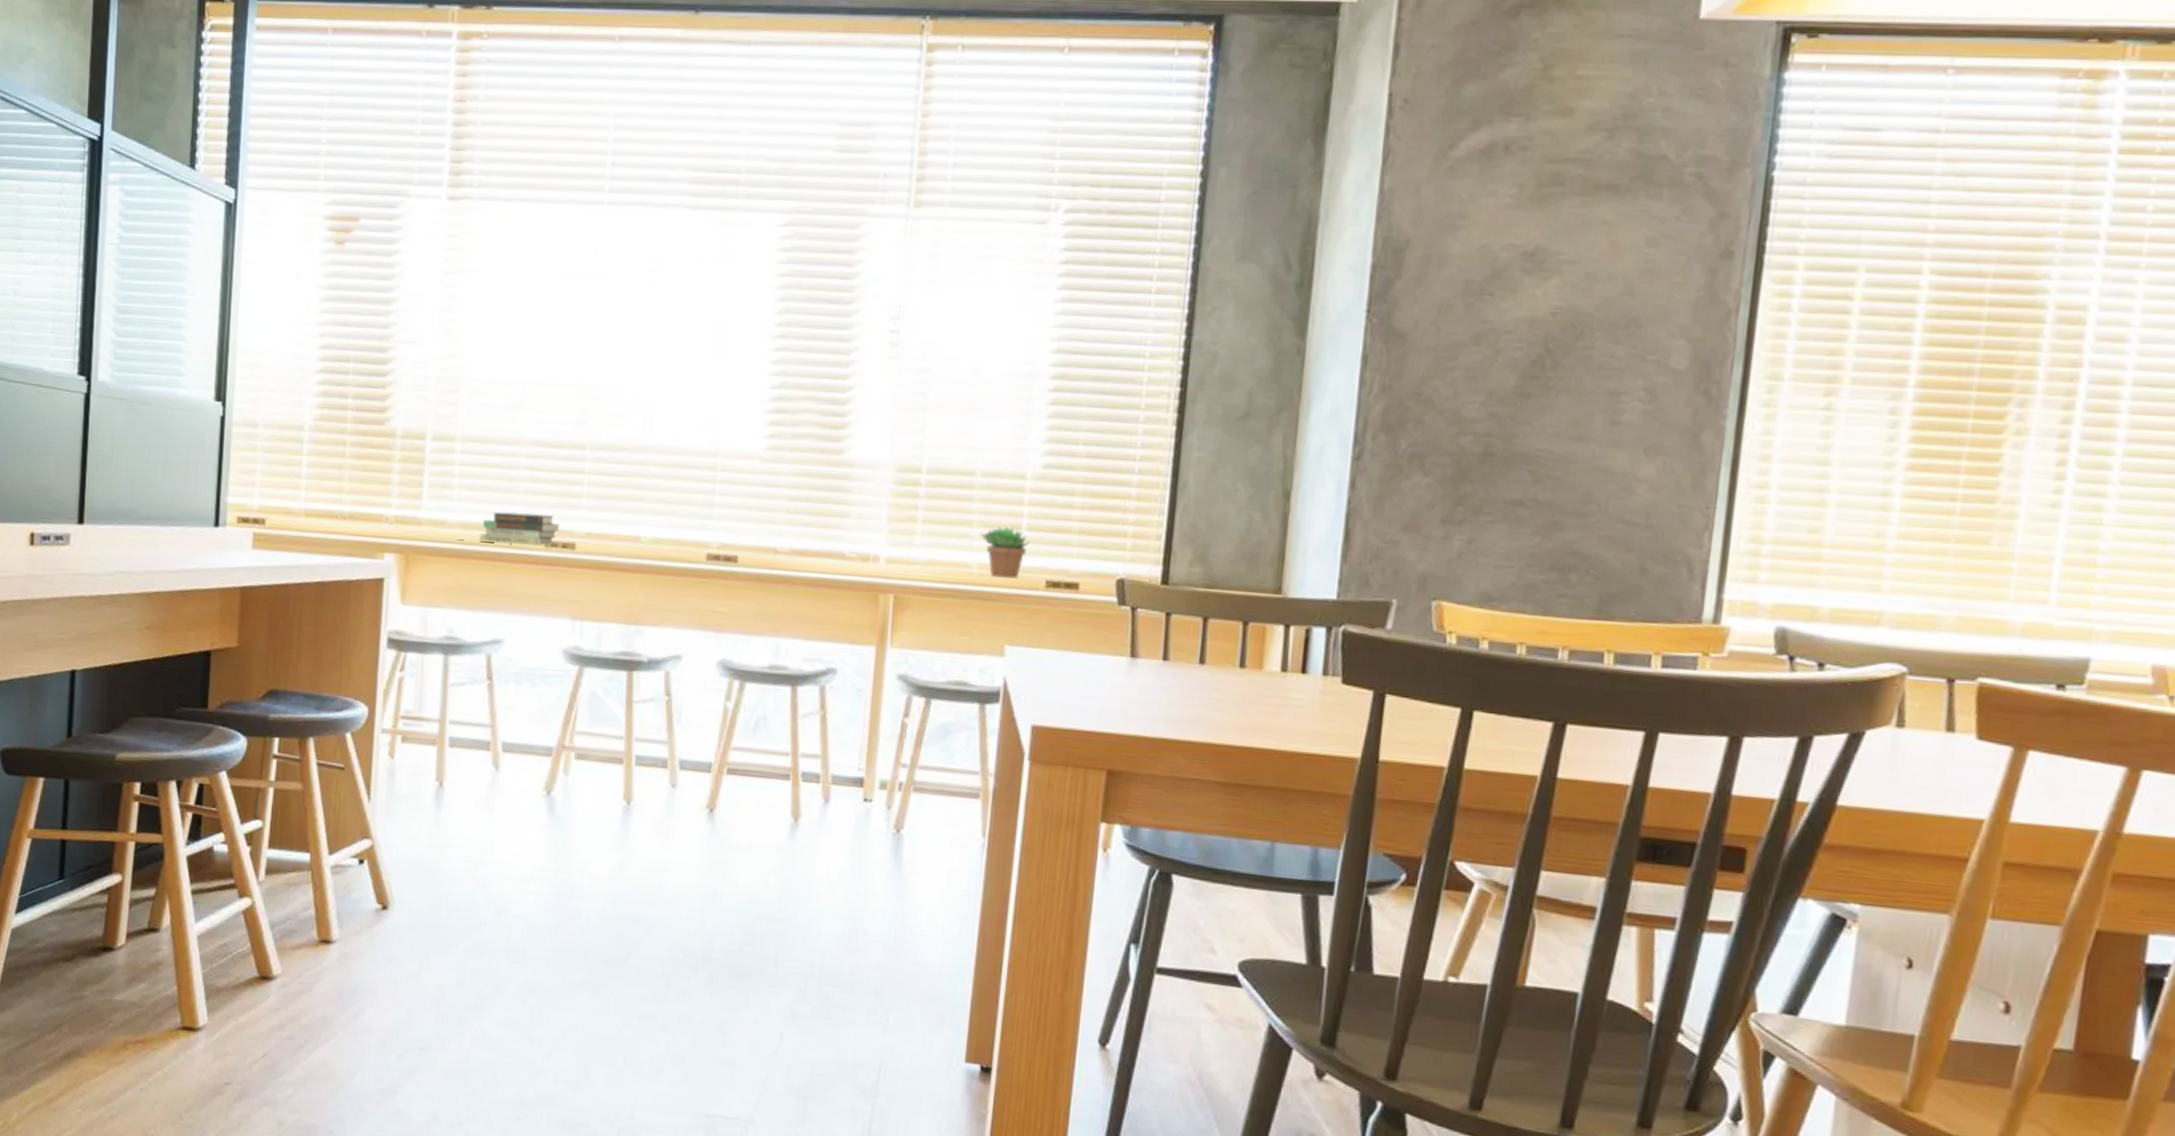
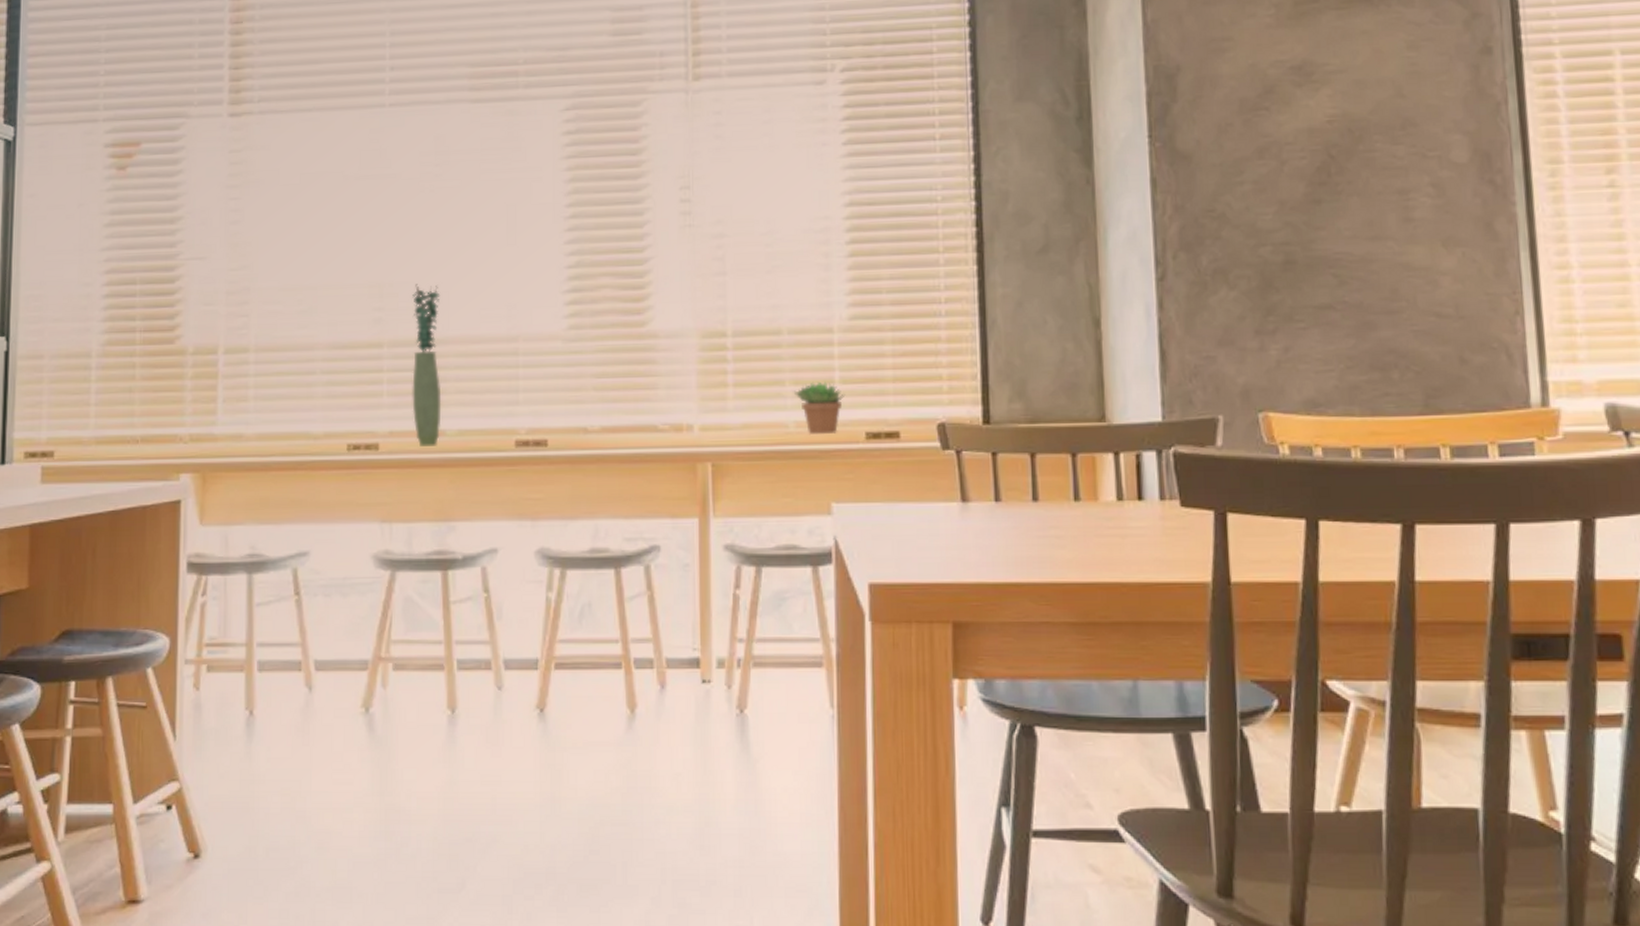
books: present [479,512,559,547] -> none [278,417,361,453]
vase: none [609,389,645,552] -> present [412,284,442,447]

